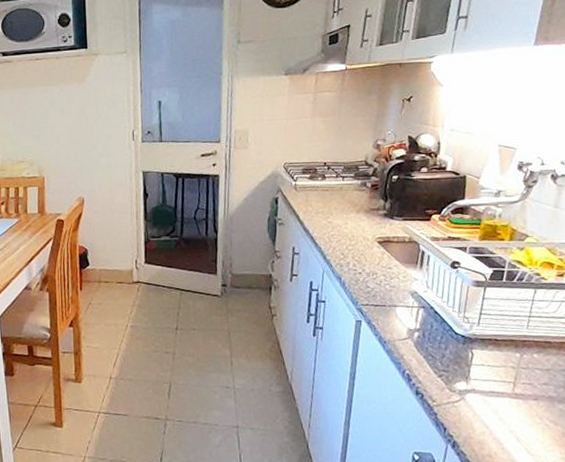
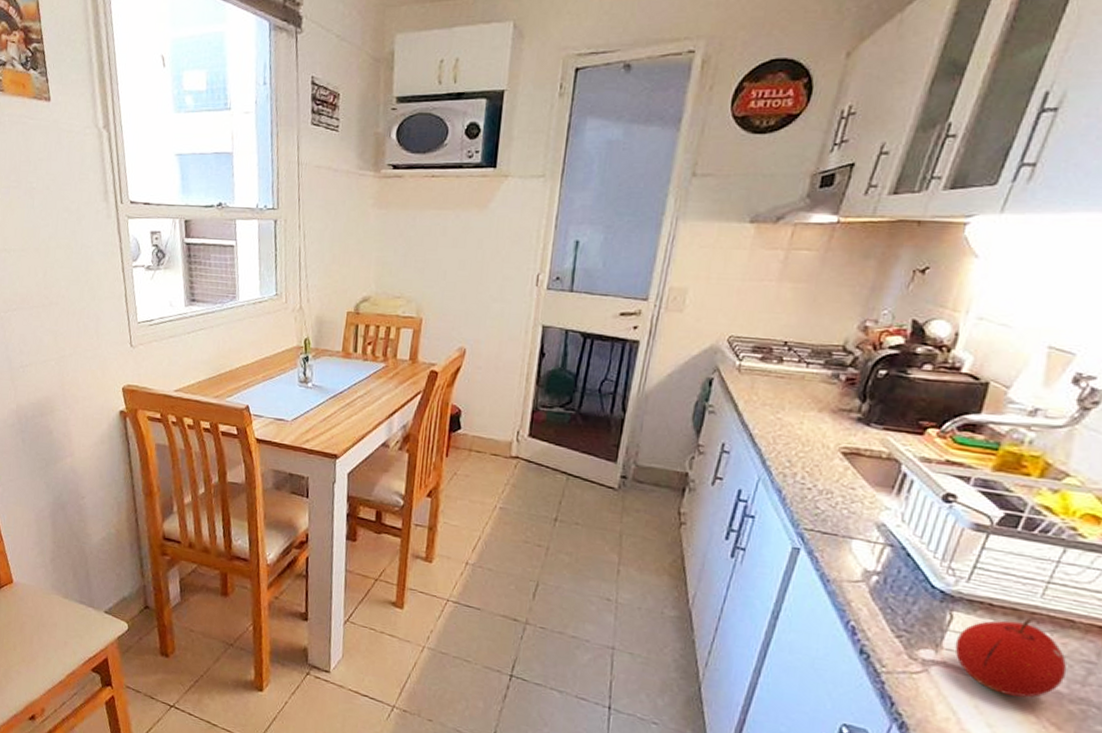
fruit: none [478,346,553,406] -> present [954,619,1067,698]

